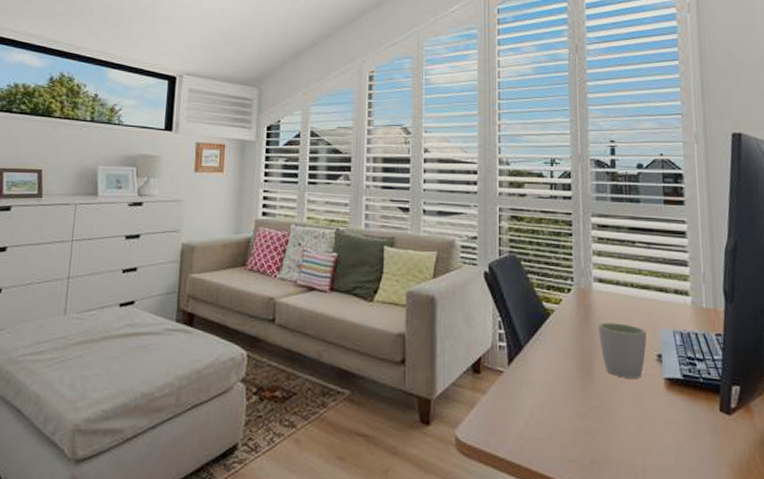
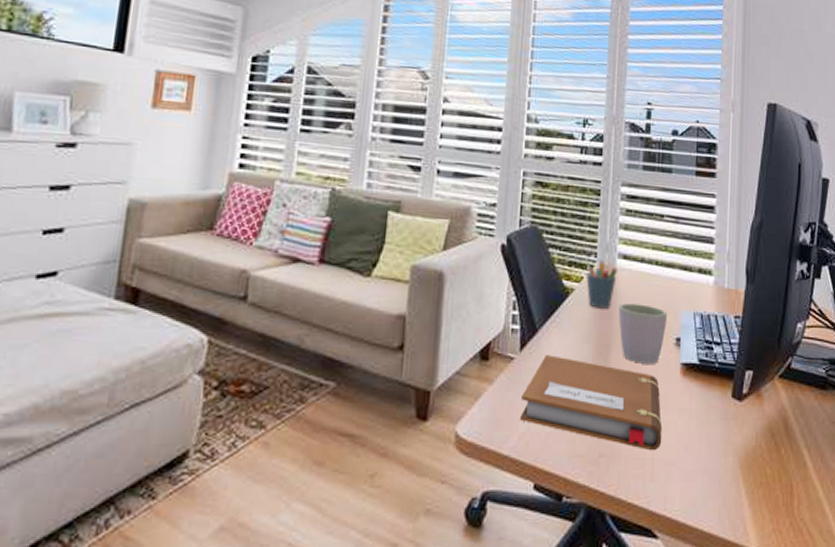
notebook: none [513,369,651,460] -> present [520,355,663,451]
pen holder: none [563,282,595,328] -> present [586,257,619,309]

